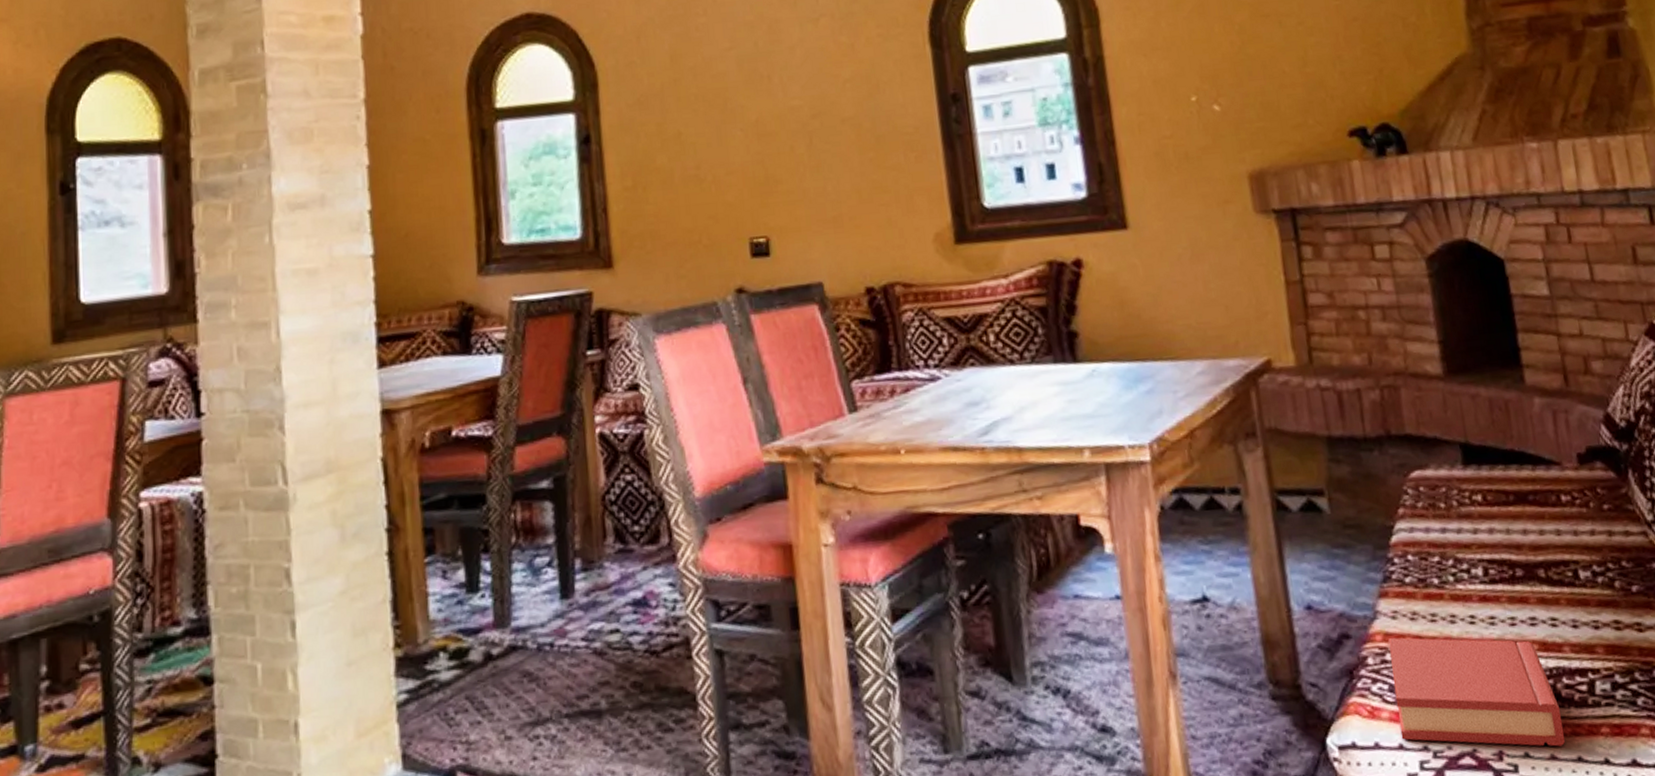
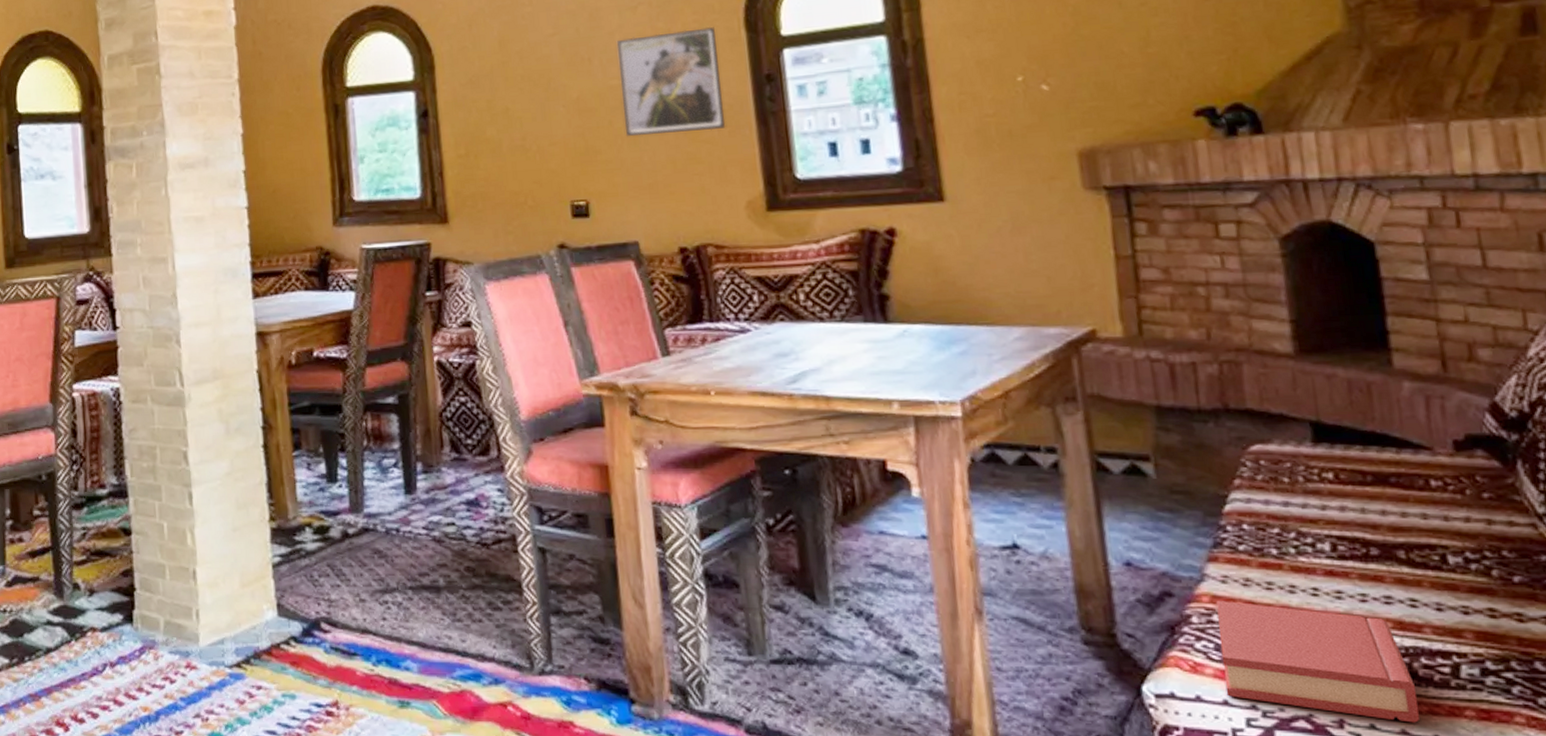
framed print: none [797,41,912,164] -> present [616,26,726,137]

